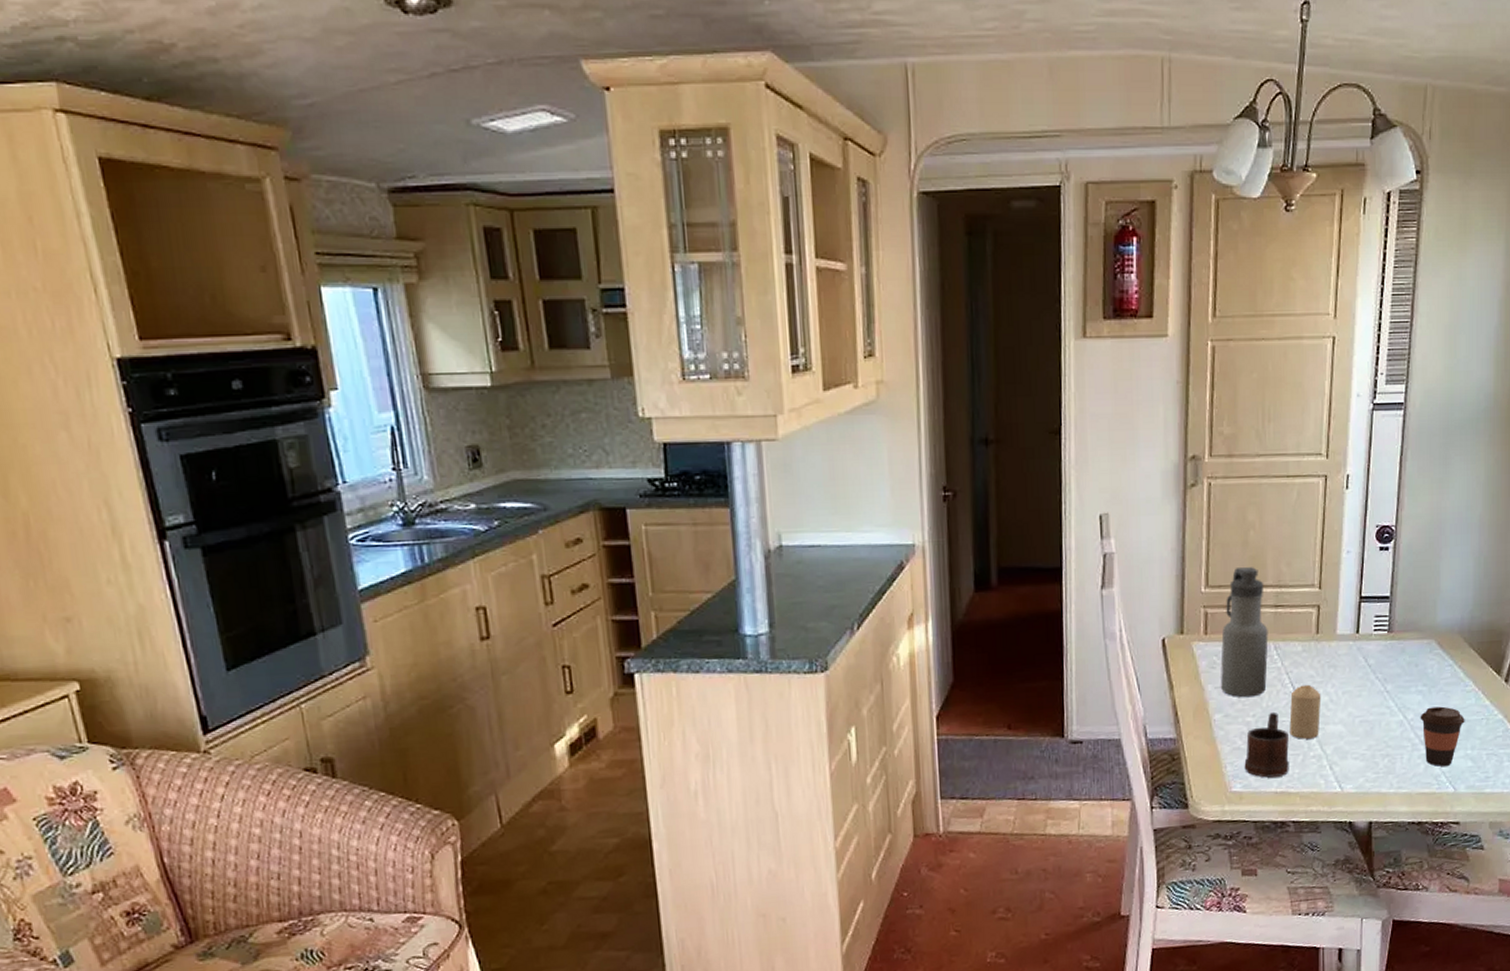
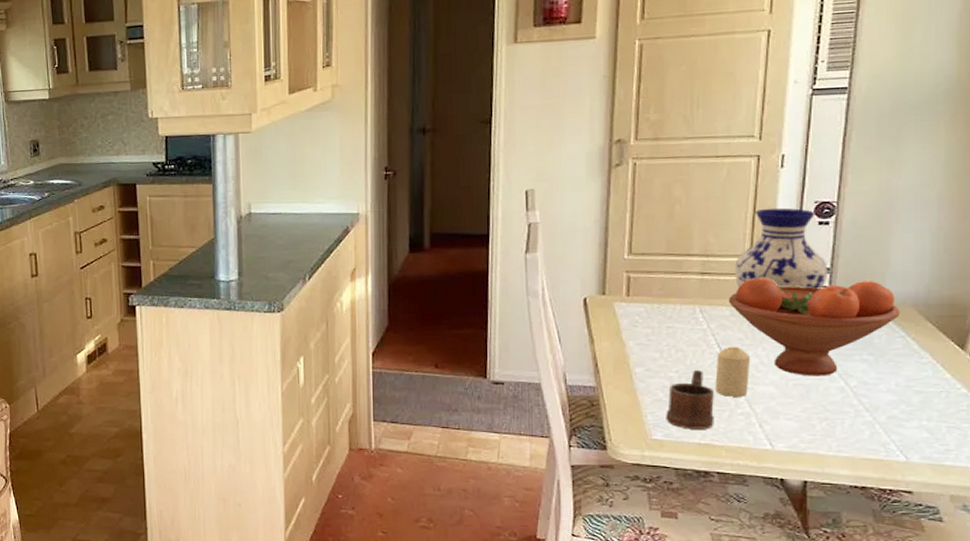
water bottle: present [1221,567,1268,698] -> none [643,238,694,355]
fruit bowl: none [1301,608,1449,712] -> present [729,278,900,376]
vase: none [1306,532,1388,660] -> present [735,207,828,325]
coffee cup: present [1420,706,1465,767] -> none [864,376,920,434]

